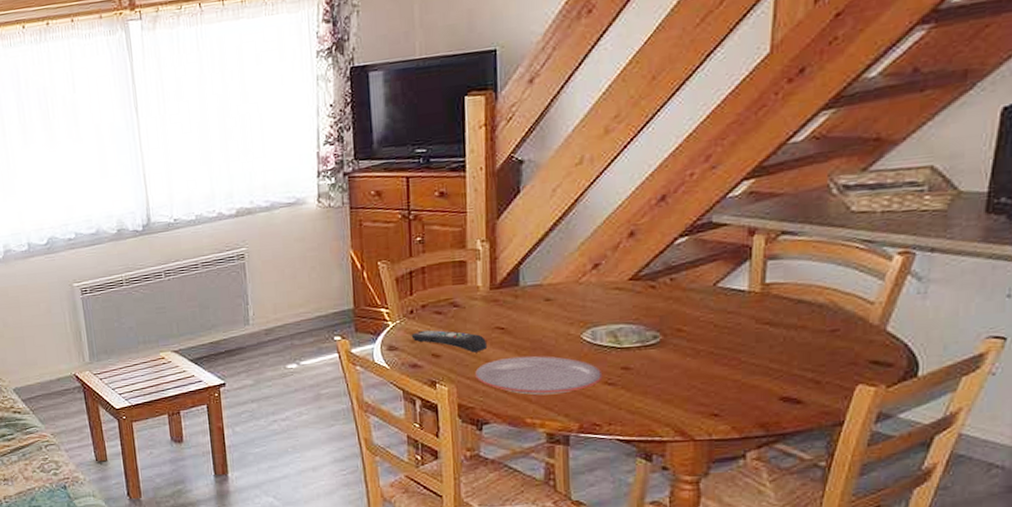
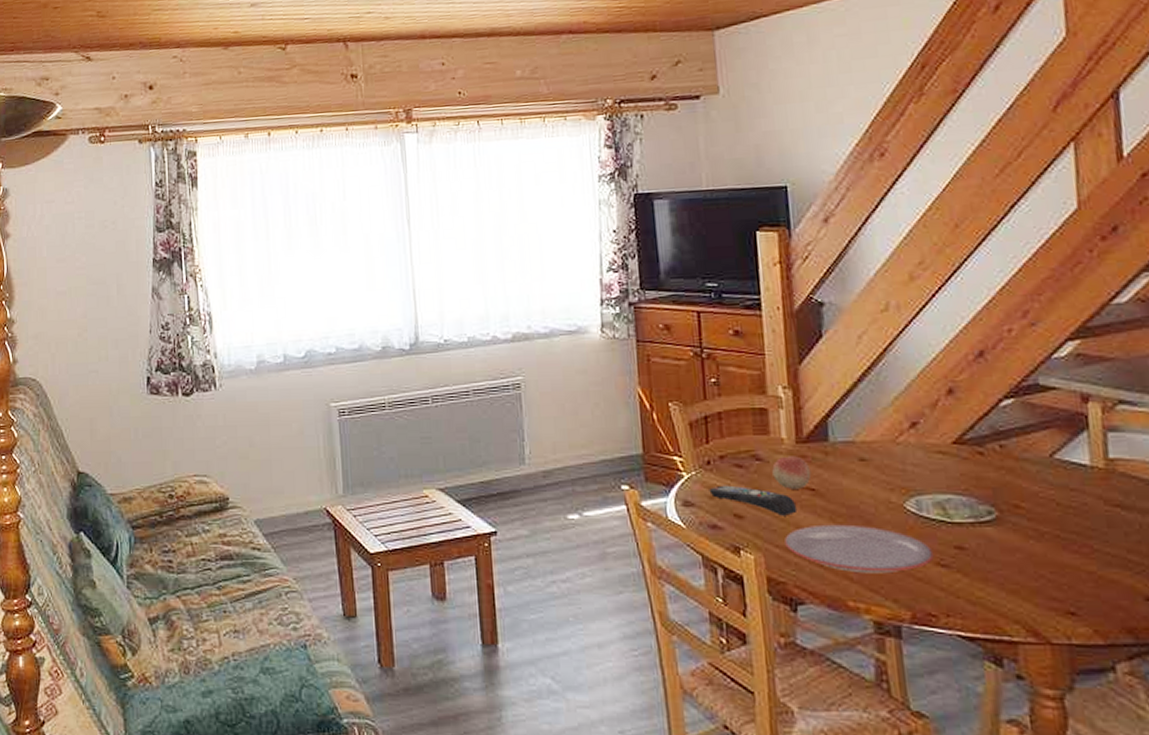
fruit: none [467,300,502,330] -> present [772,456,812,489]

